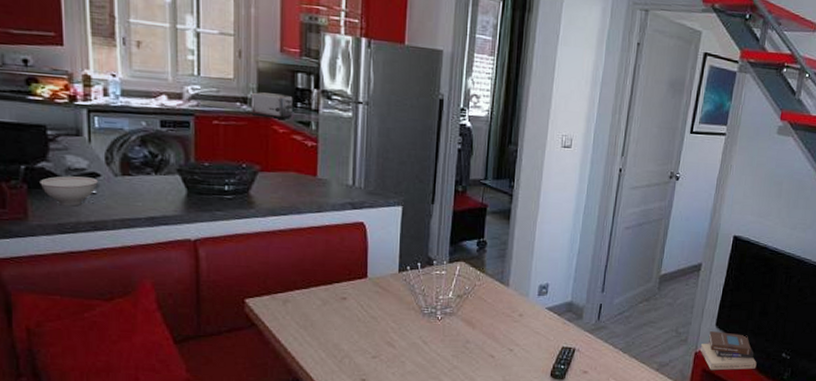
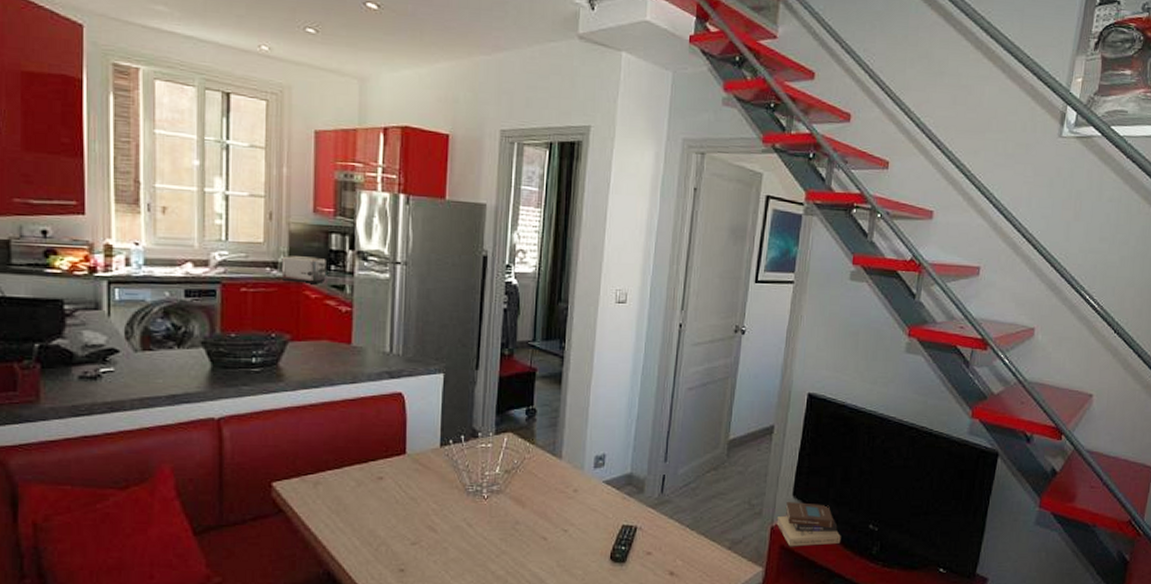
bowl: present [40,176,98,206] -> none [54,353,116,386]

